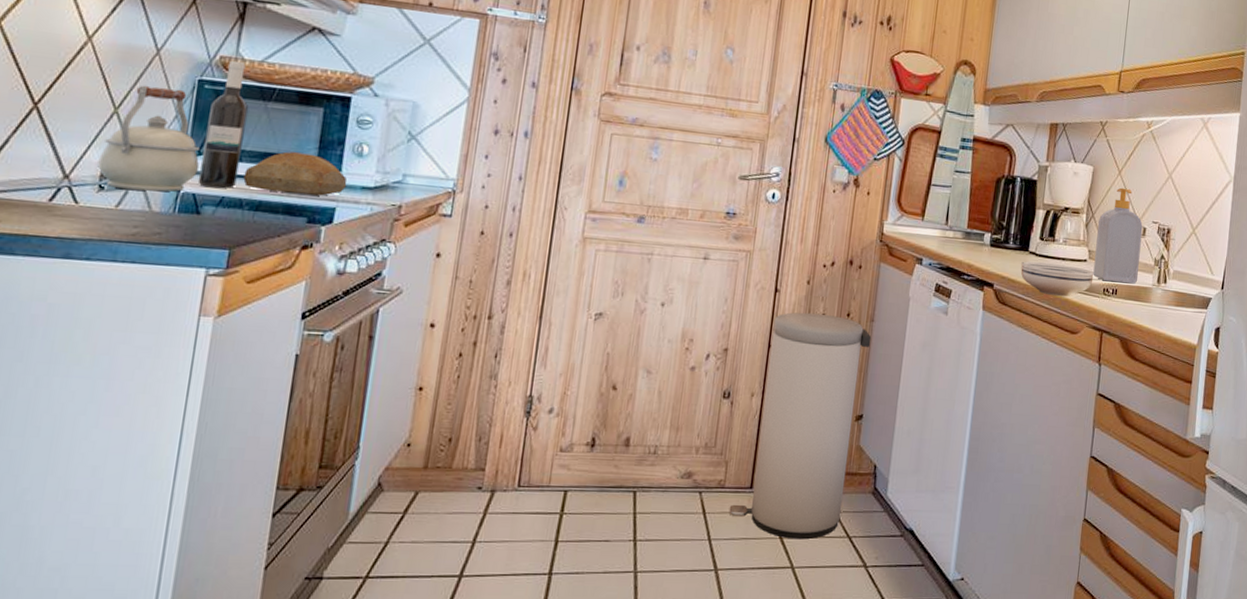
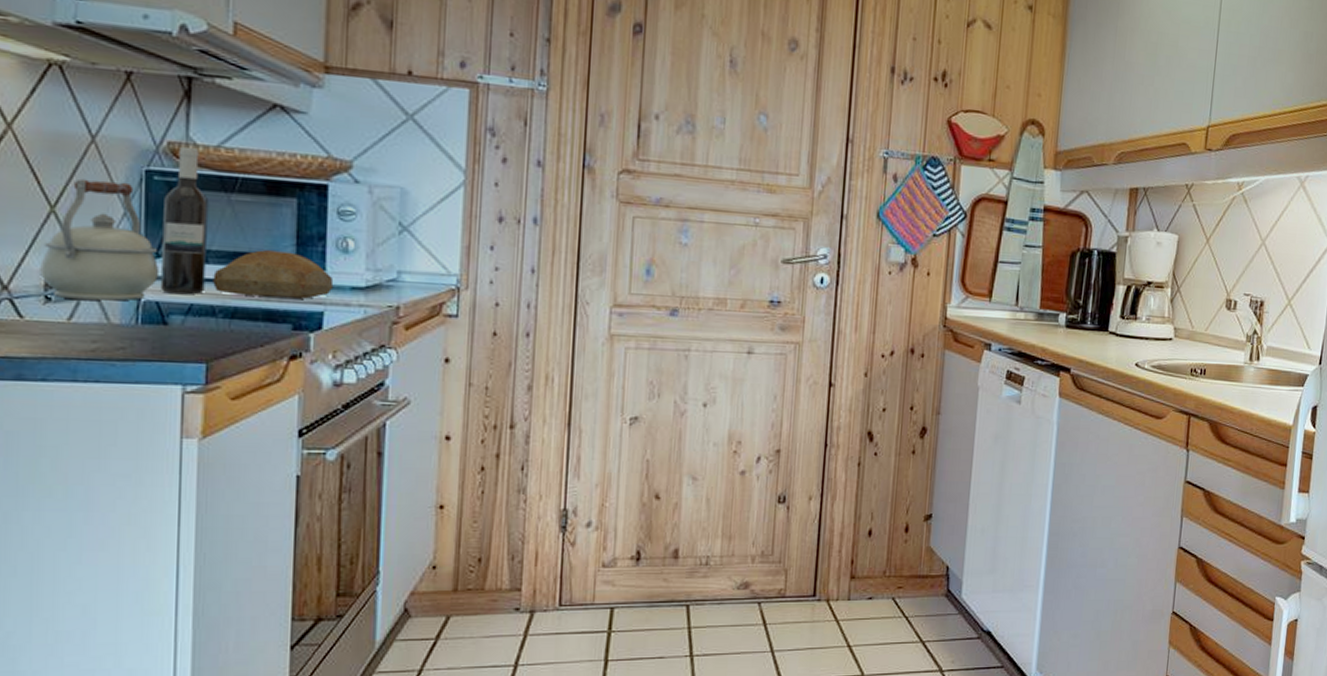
pedal bin: present [728,312,872,540] -> none [791,407,938,647]
bowl: present [1020,261,1094,297] -> none [1100,342,1181,380]
soap bottle: present [1093,187,1143,284] -> none [1179,257,1234,363]

